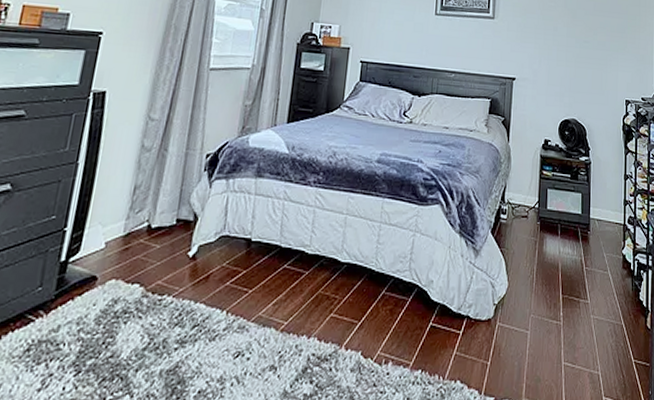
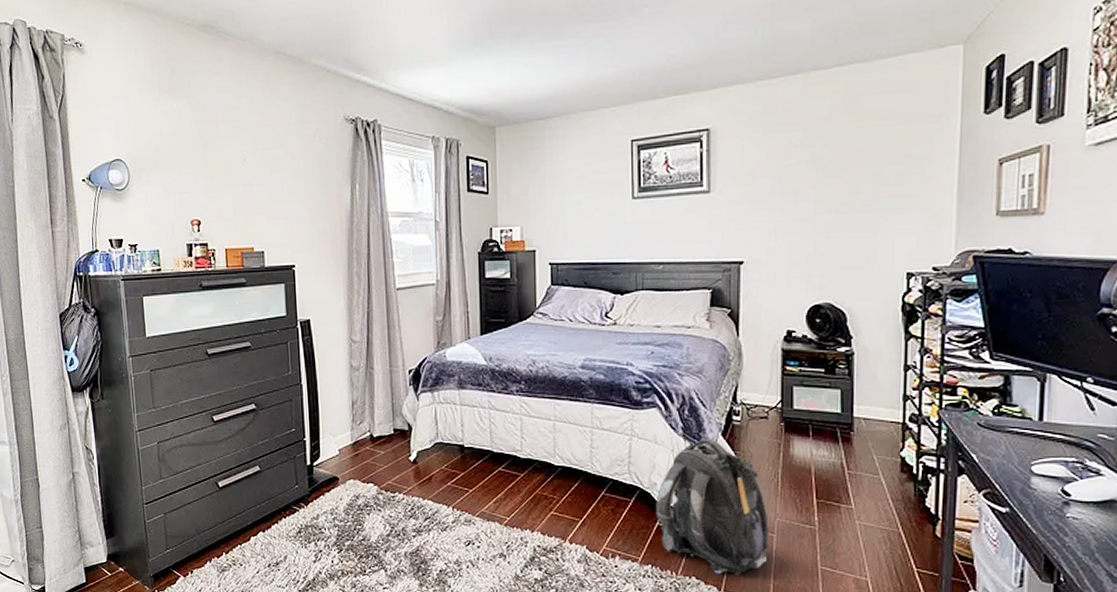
backpack: none [429,235,525,376] -> present [656,438,769,575]

